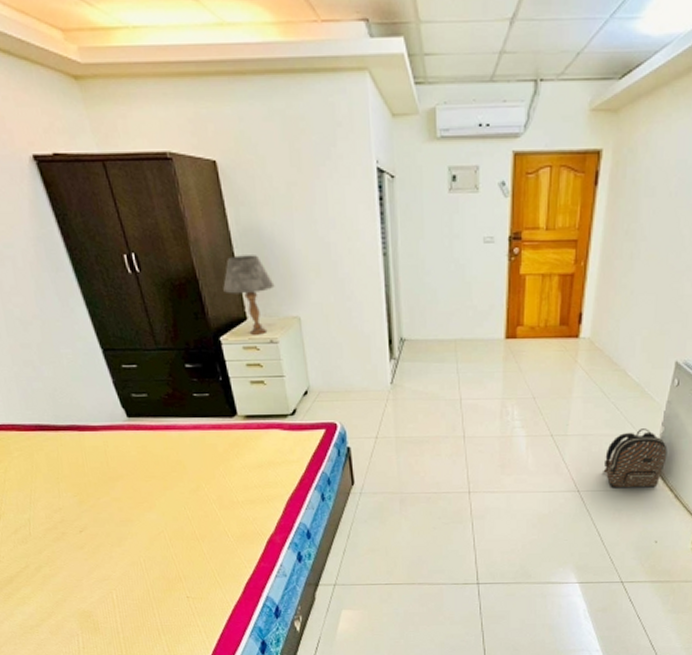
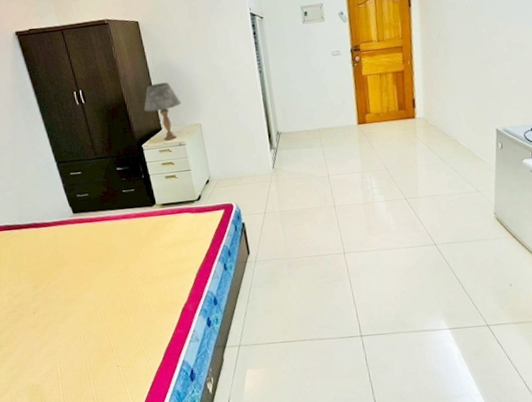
backpack: present [603,428,668,488] -> none [452,186,505,240]

